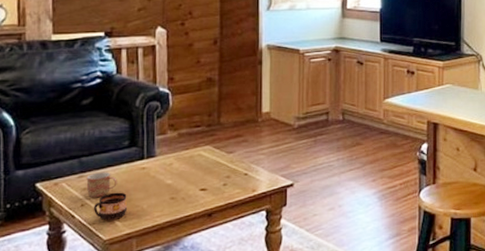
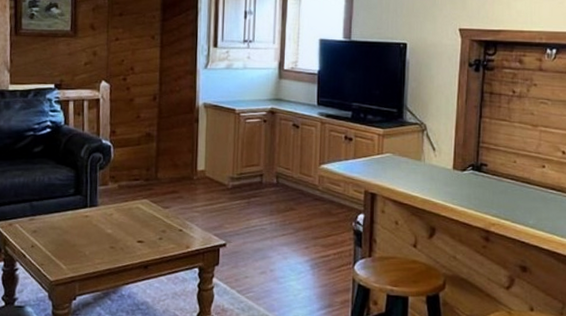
mug: present [86,172,117,198] -> none [36,216,63,241]
cup: present [93,192,128,221] -> none [41,237,72,263]

